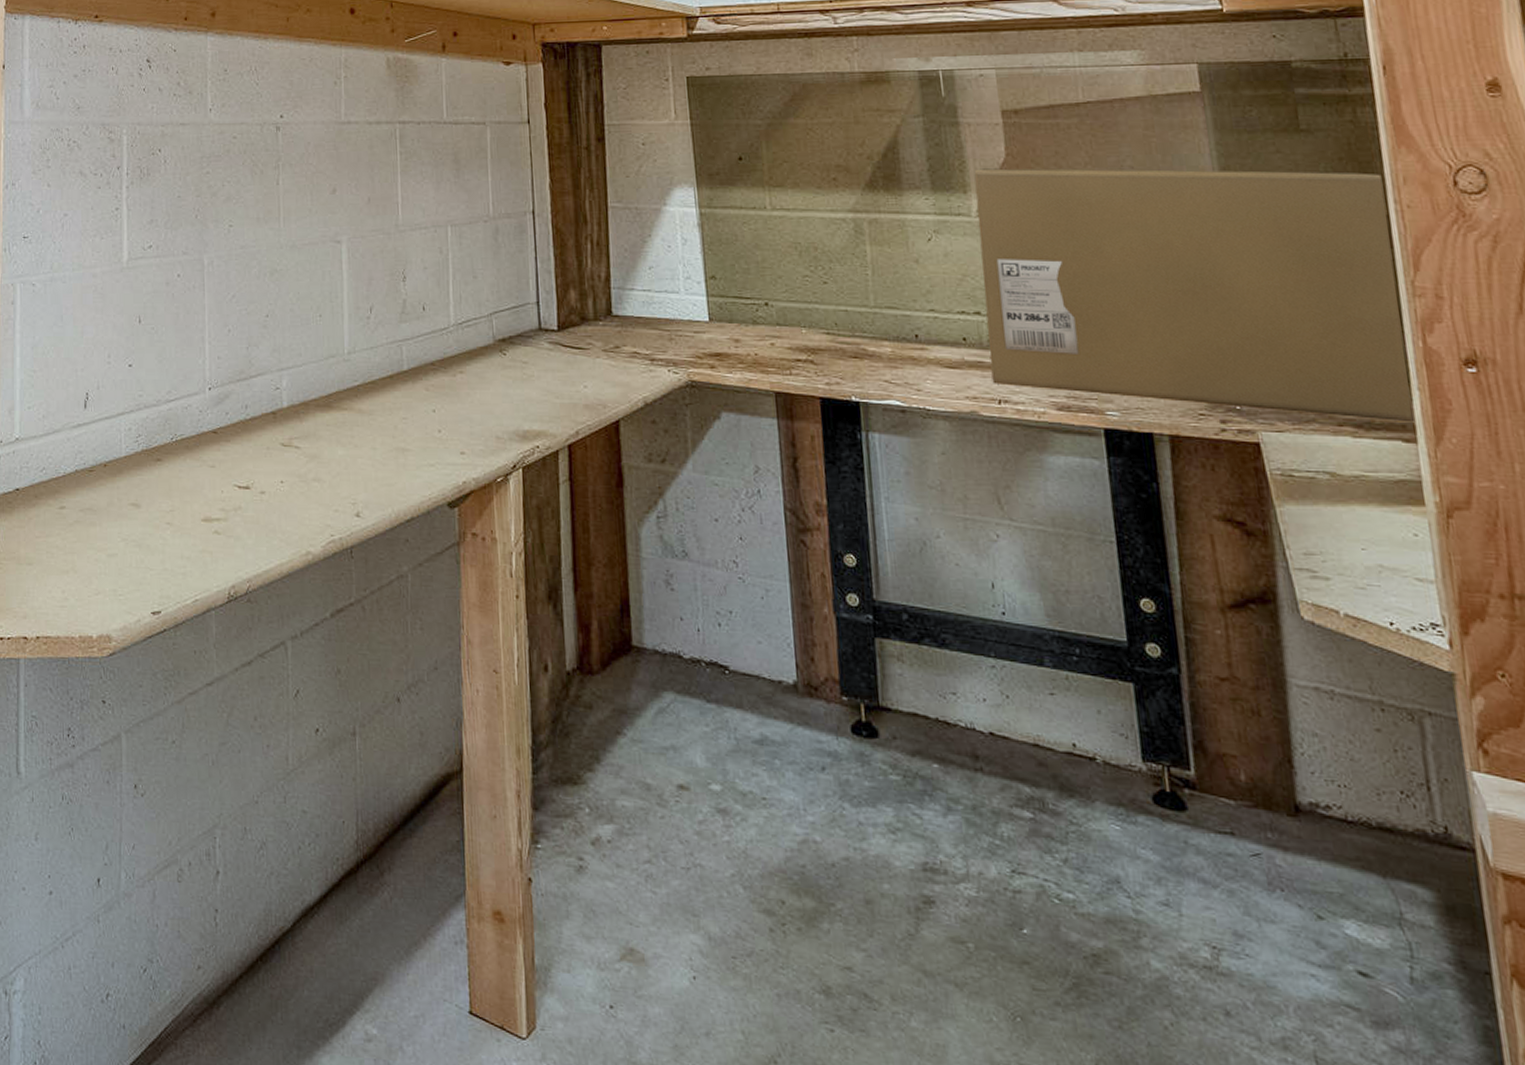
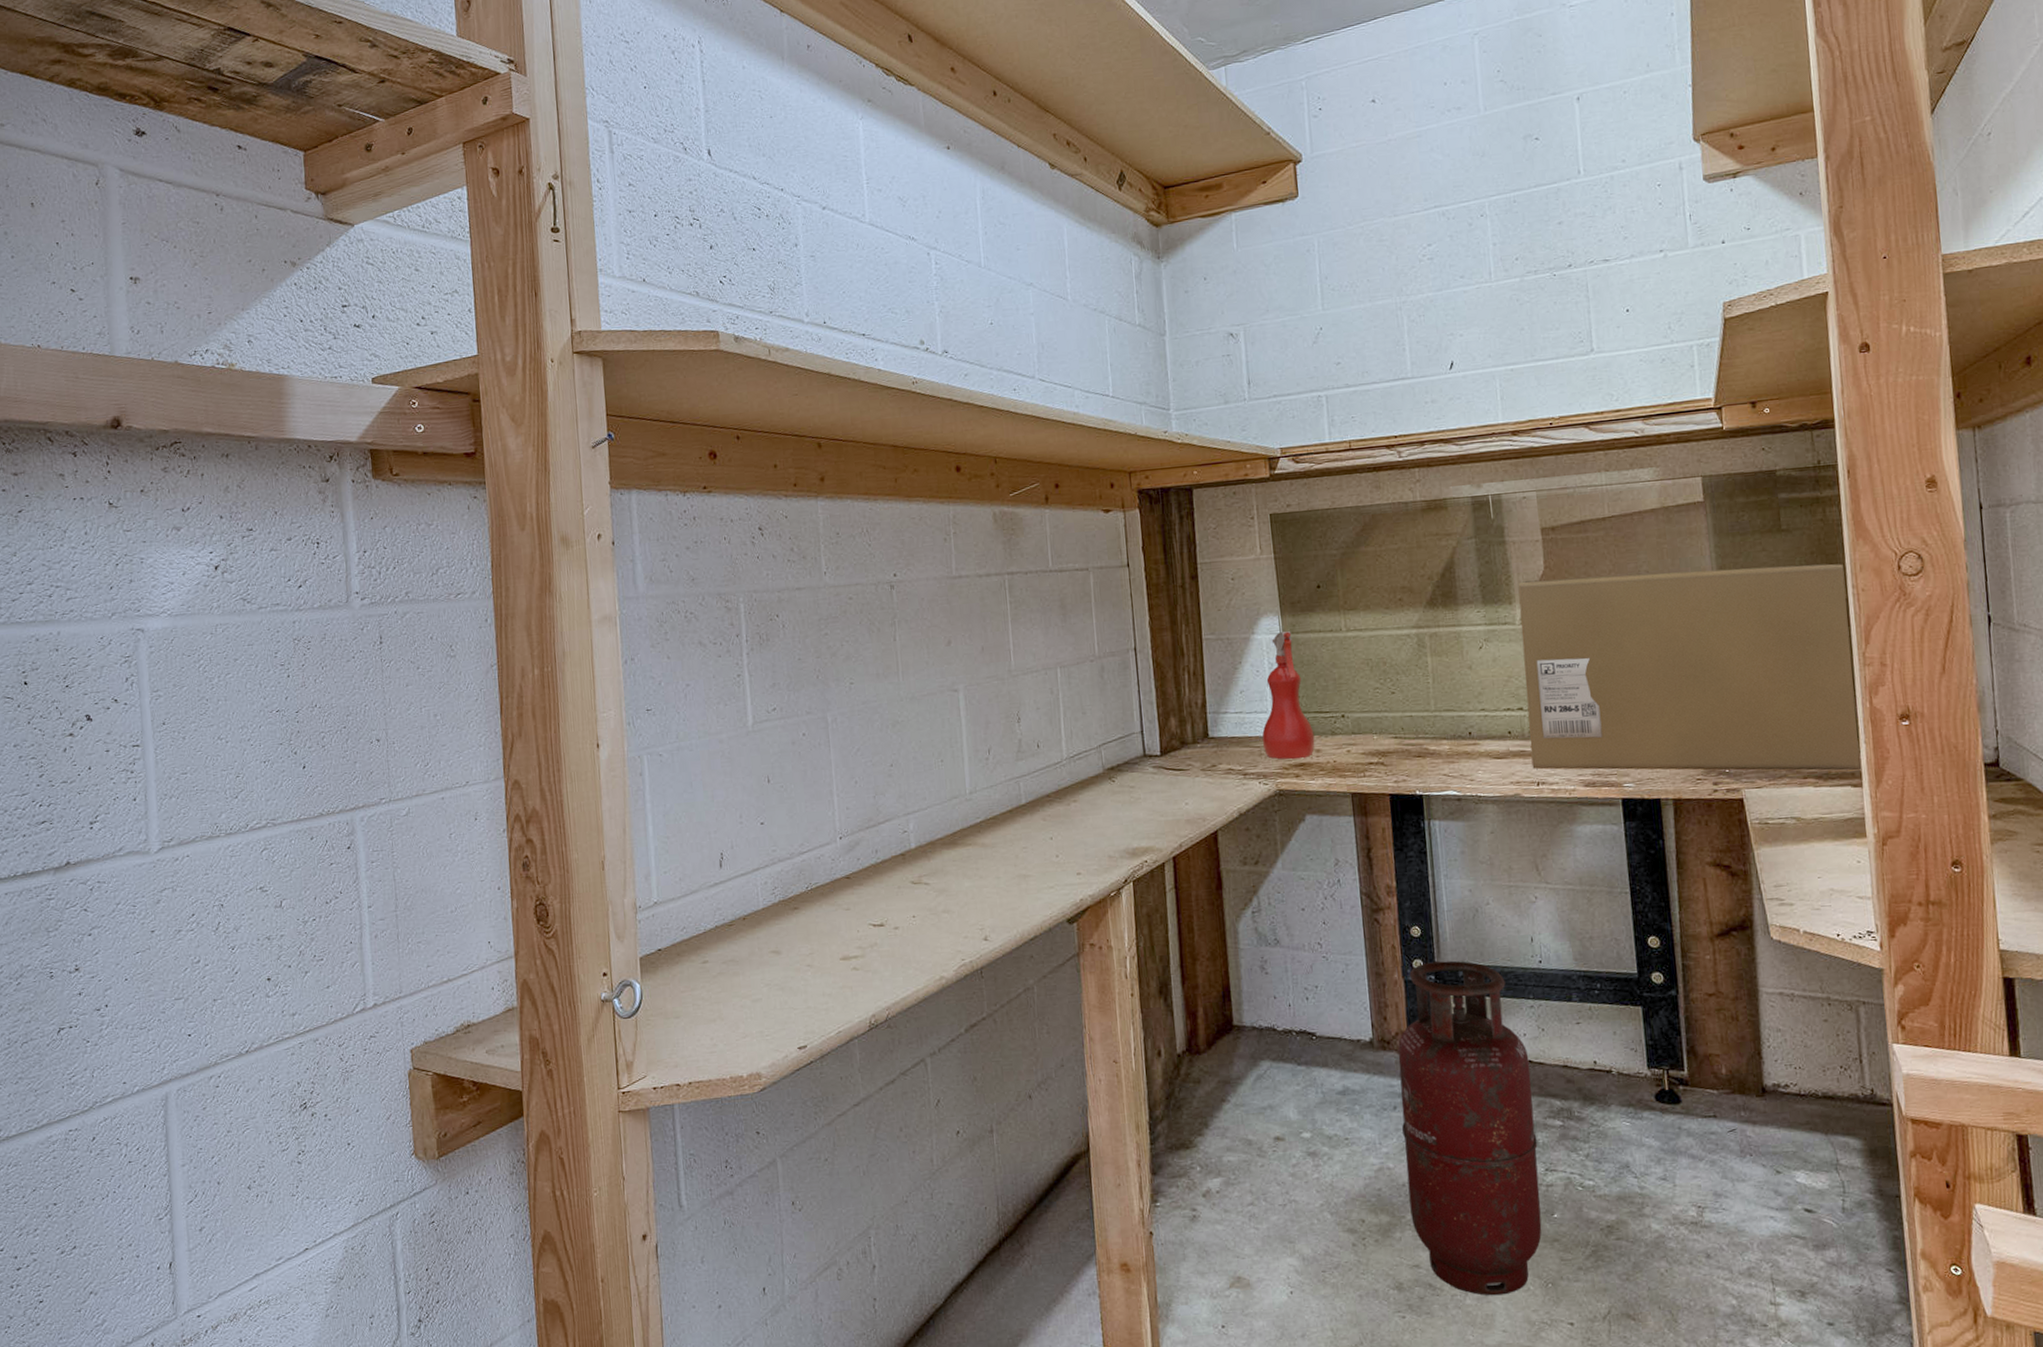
spray bottle: none [672,205,734,347] -> present [1262,631,1315,759]
gas cylinder: none [828,599,1008,1023] -> present [1398,960,1542,1296]

